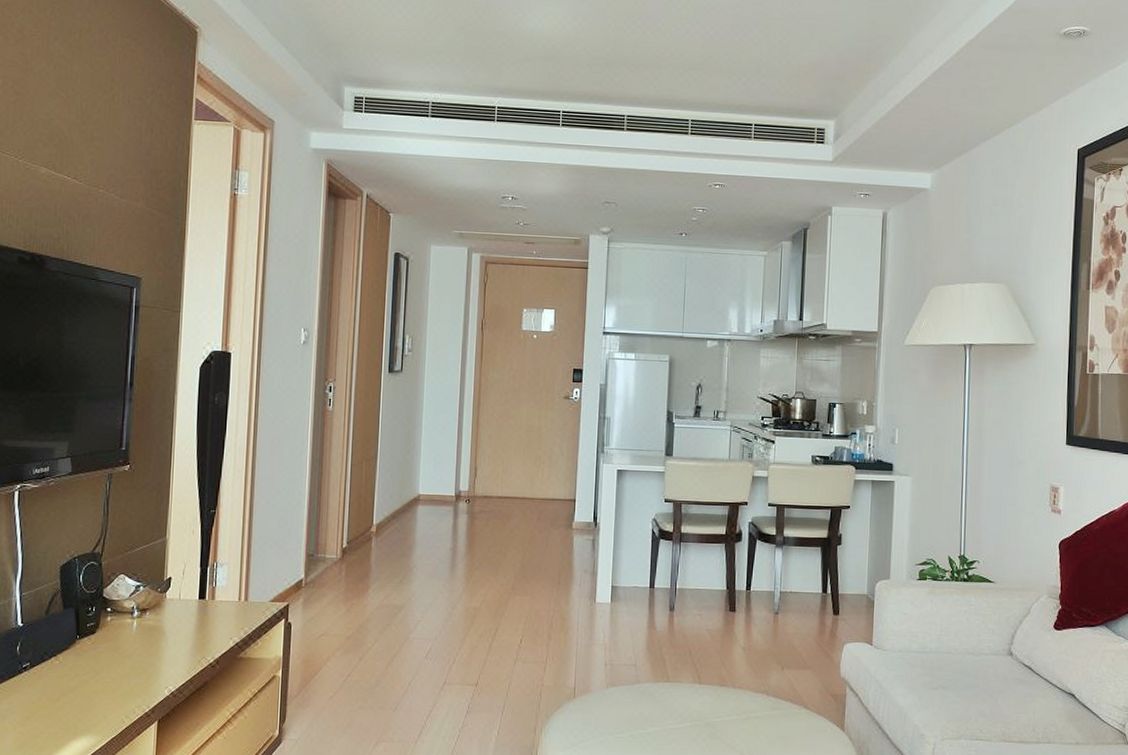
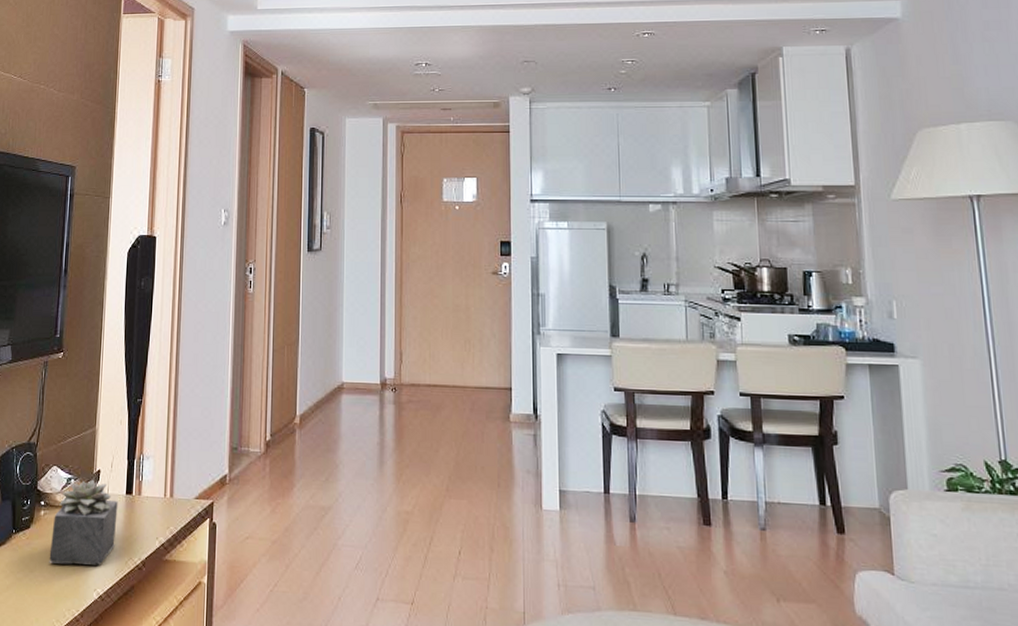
succulent plant: none [117,586,190,665] -> present [49,479,118,565]

